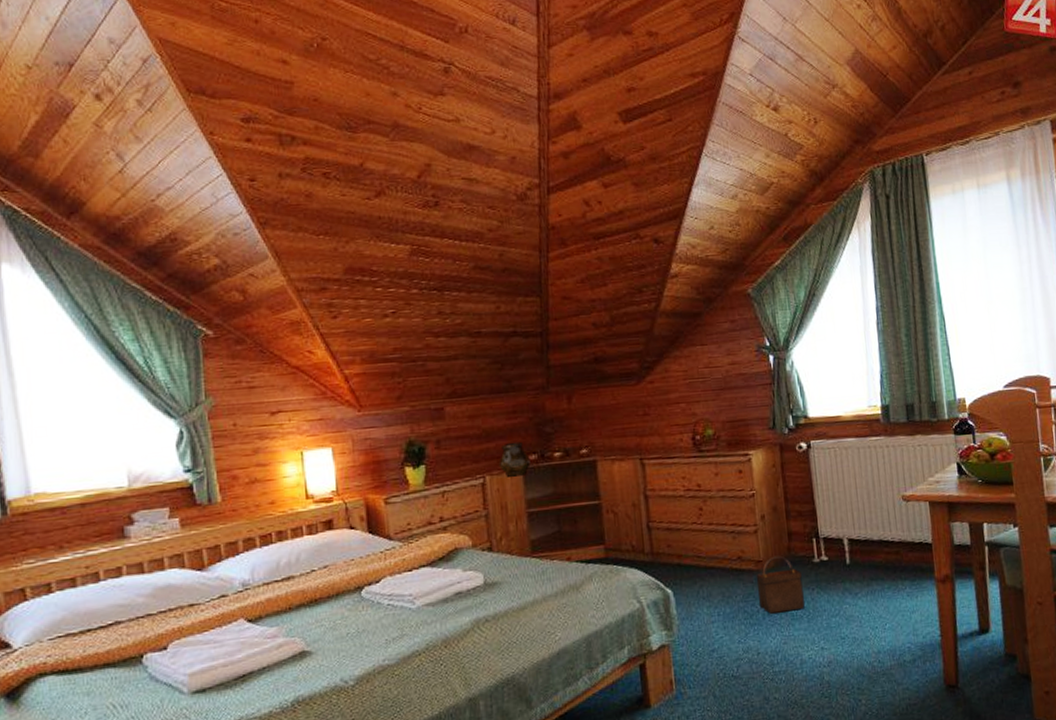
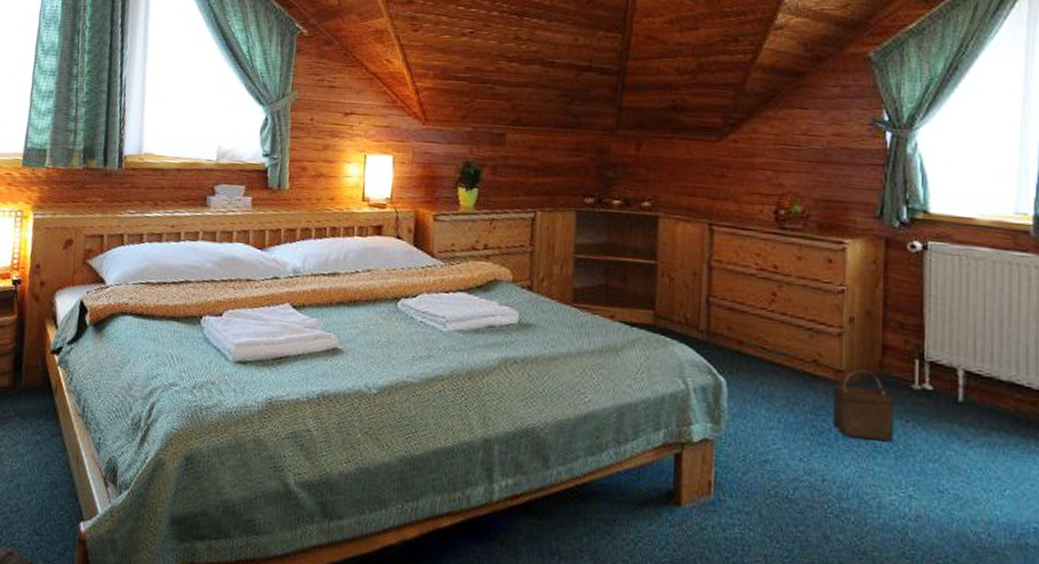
vase: present [498,441,531,477] -> none [552,180,586,218]

